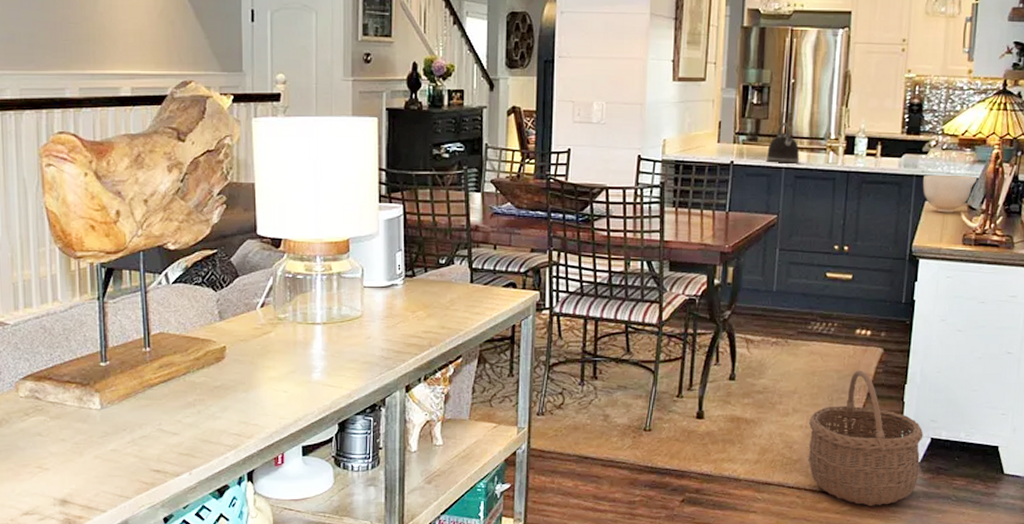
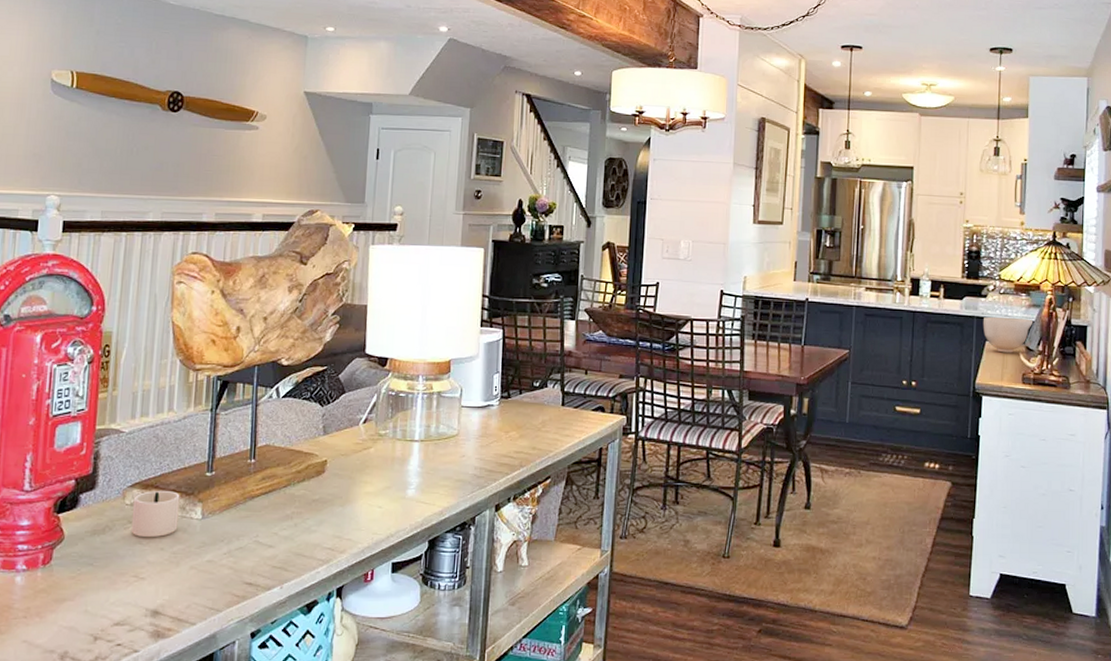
candle: none [27,381,77,430] -> present [131,490,180,538]
kettle: present [766,123,800,163] -> none [838,264,869,302]
wicker basket: present [808,370,924,507] -> none [881,503,993,643]

